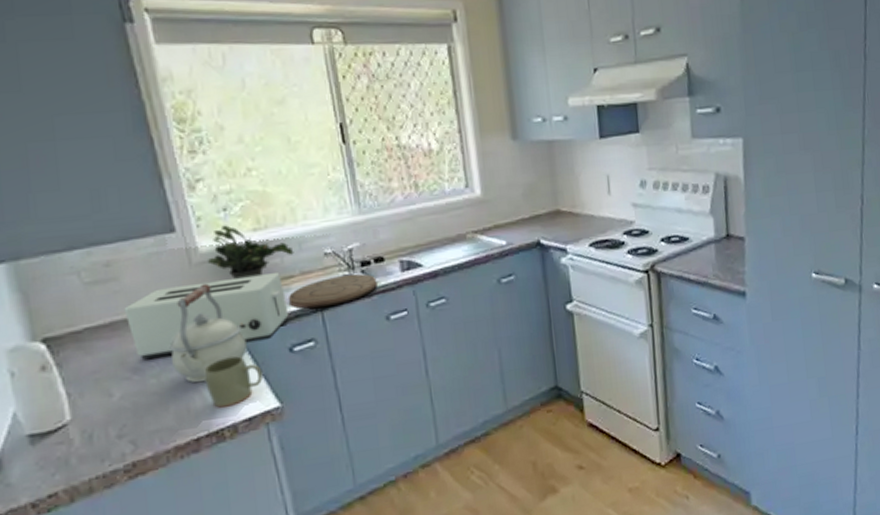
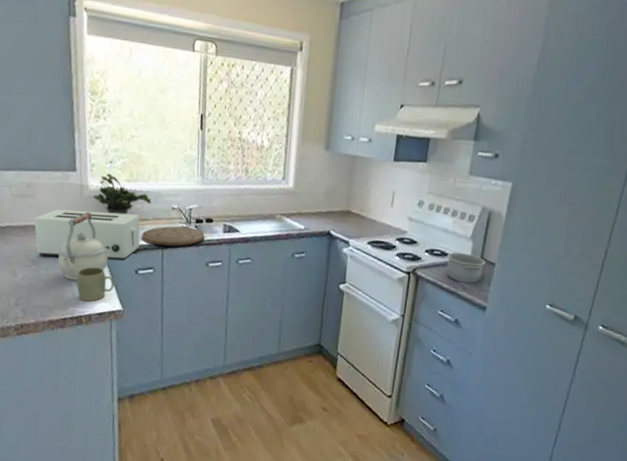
cooking pot: none [688,232,734,269] -> present [446,252,486,284]

